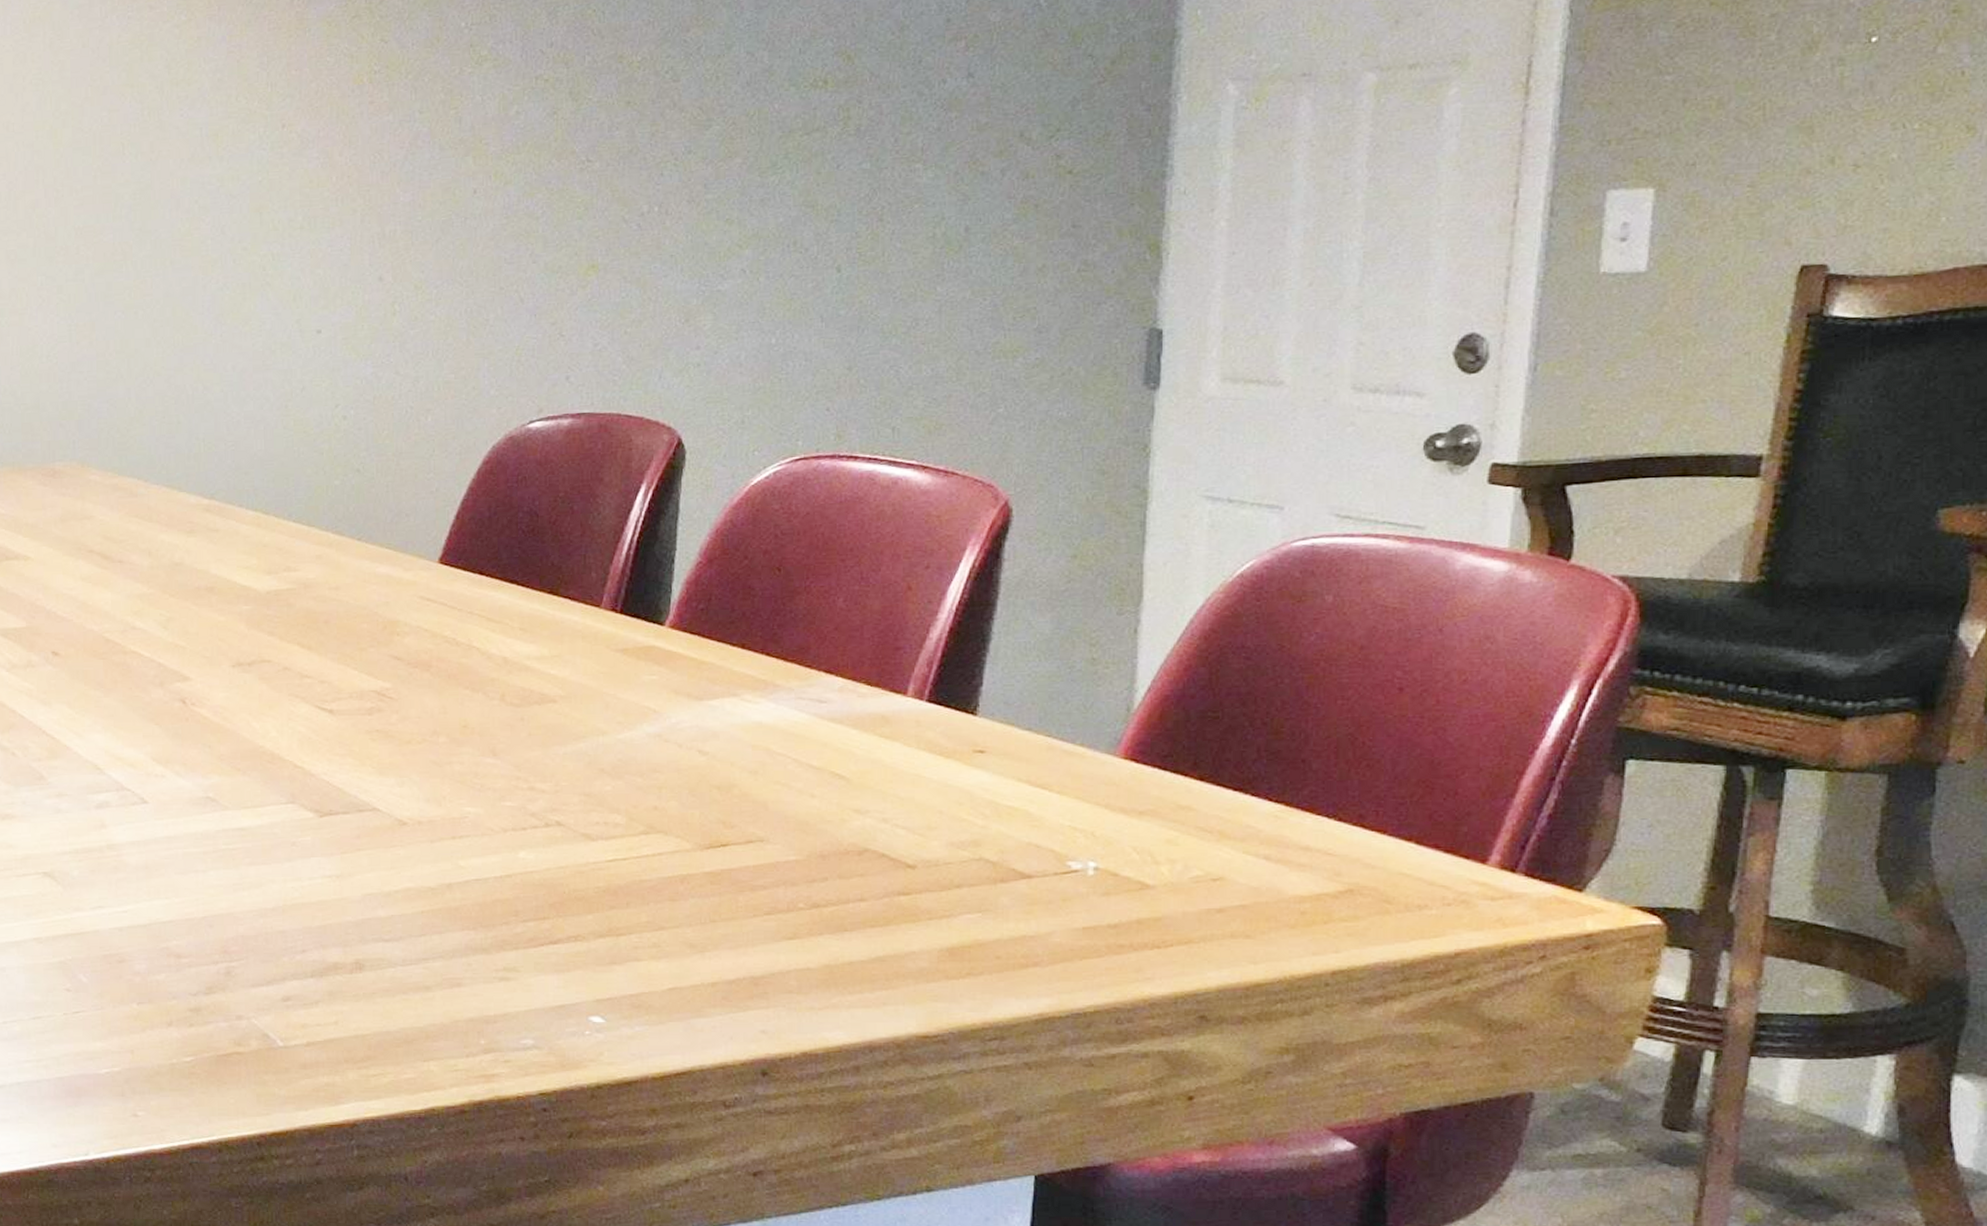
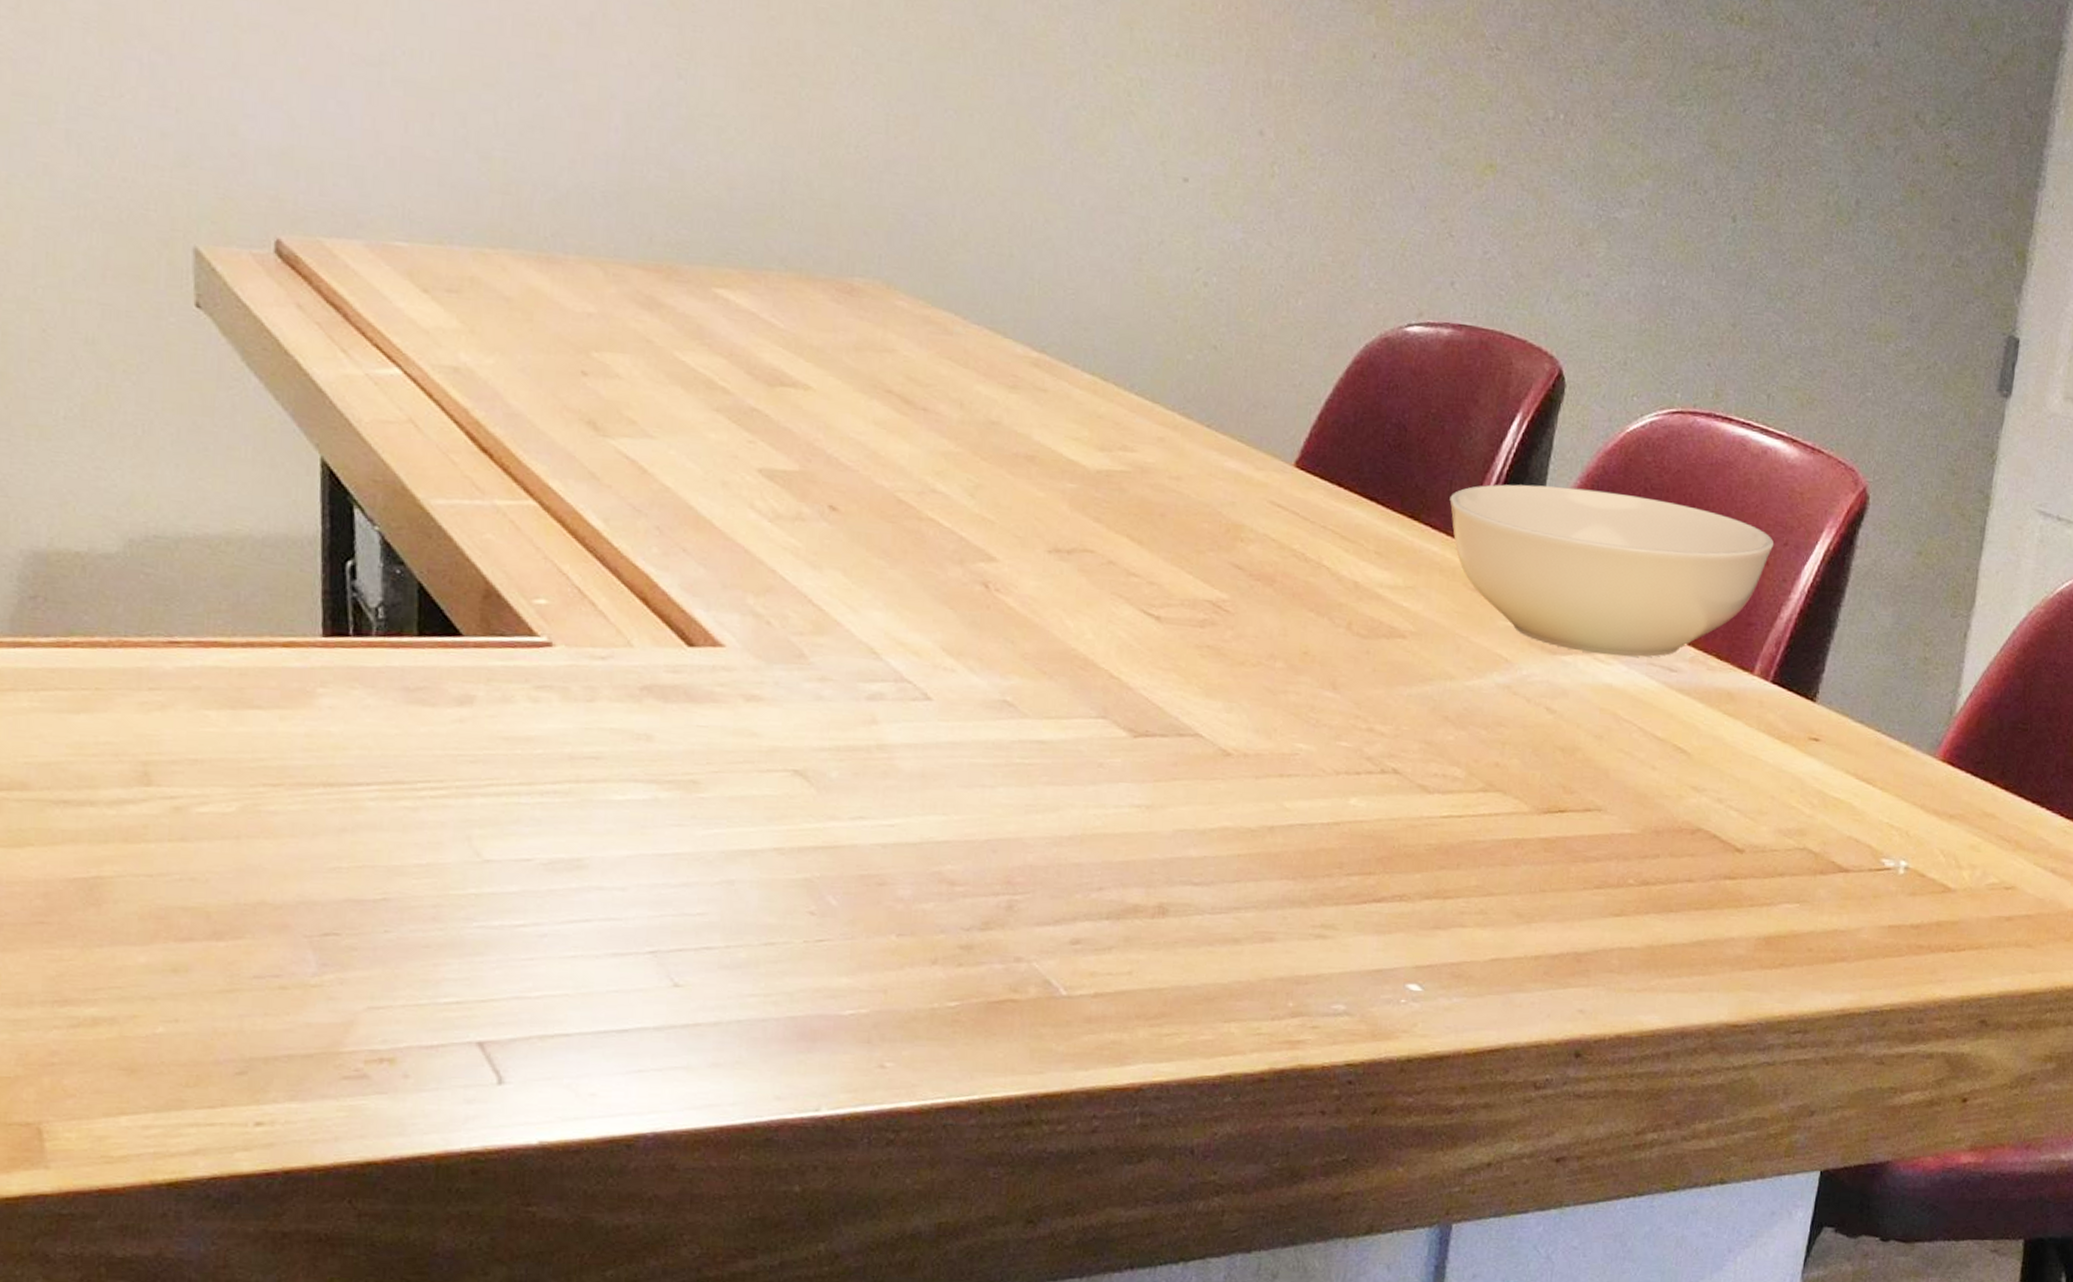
bowl: none [585,542,915,695] -> present [1449,484,1775,657]

